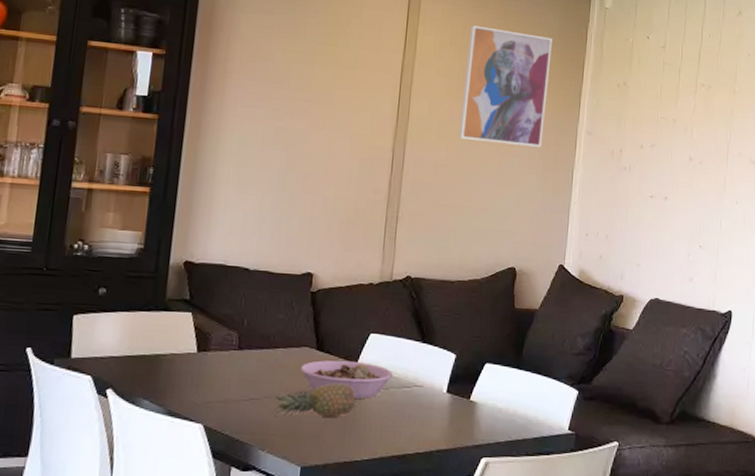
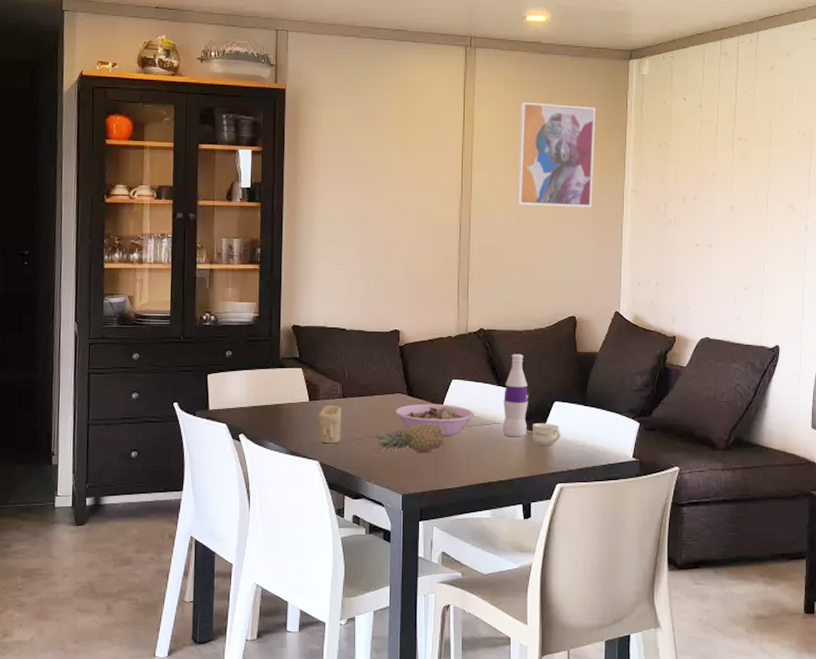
candle: none [206,358,236,404] -> present [319,406,342,444]
bottle: none [423,306,457,403] -> present [502,353,528,438]
cup: none [458,386,491,414] -> present [533,422,561,446]

